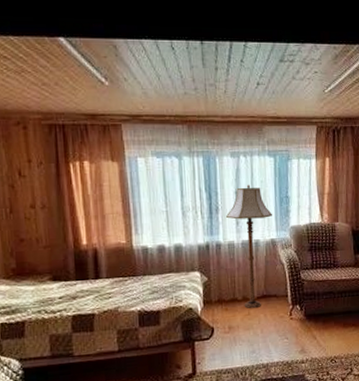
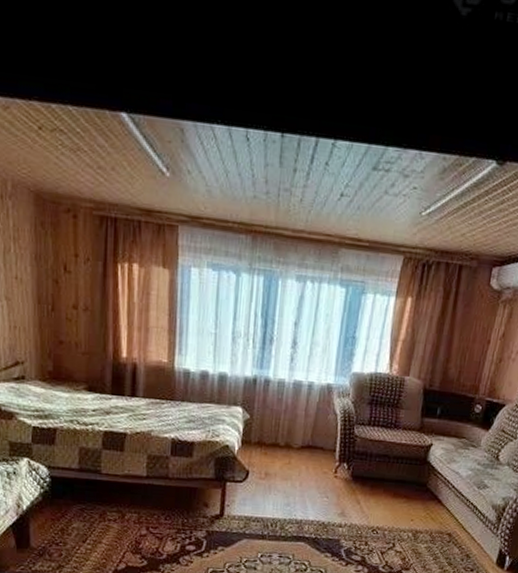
floor lamp: present [225,184,272,309] -> none [279,316,333,459]

